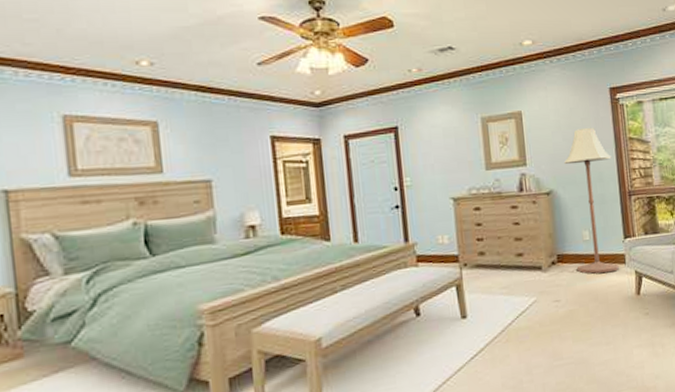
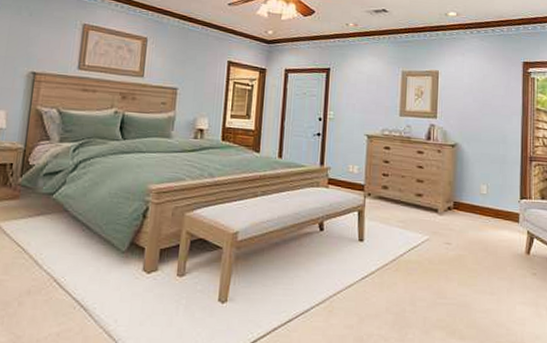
floor lamp: present [563,127,619,274] -> none [470,93,517,228]

